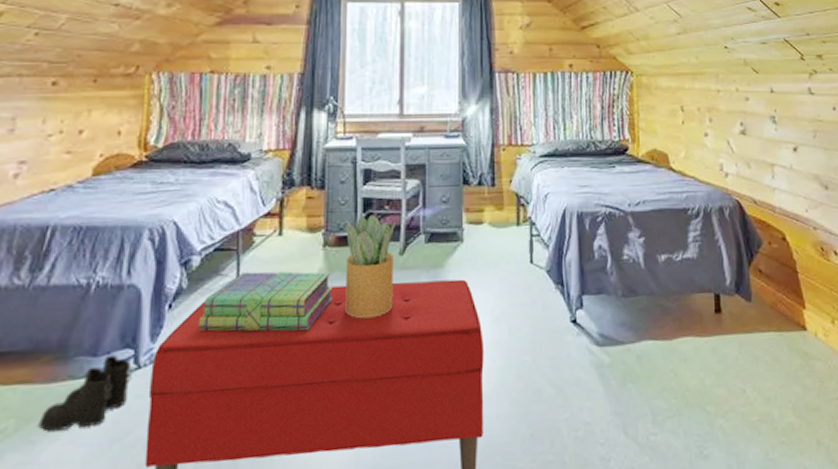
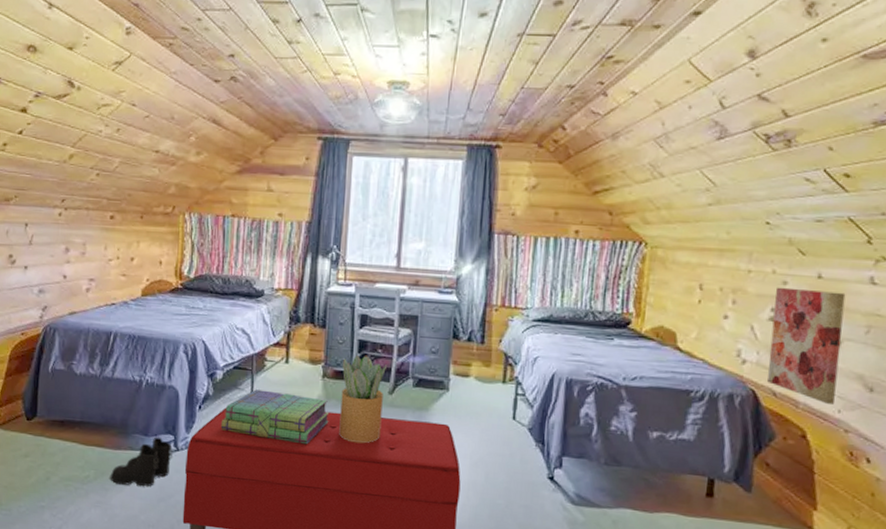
wall art: none [741,103,802,205] -> present [767,287,846,404]

